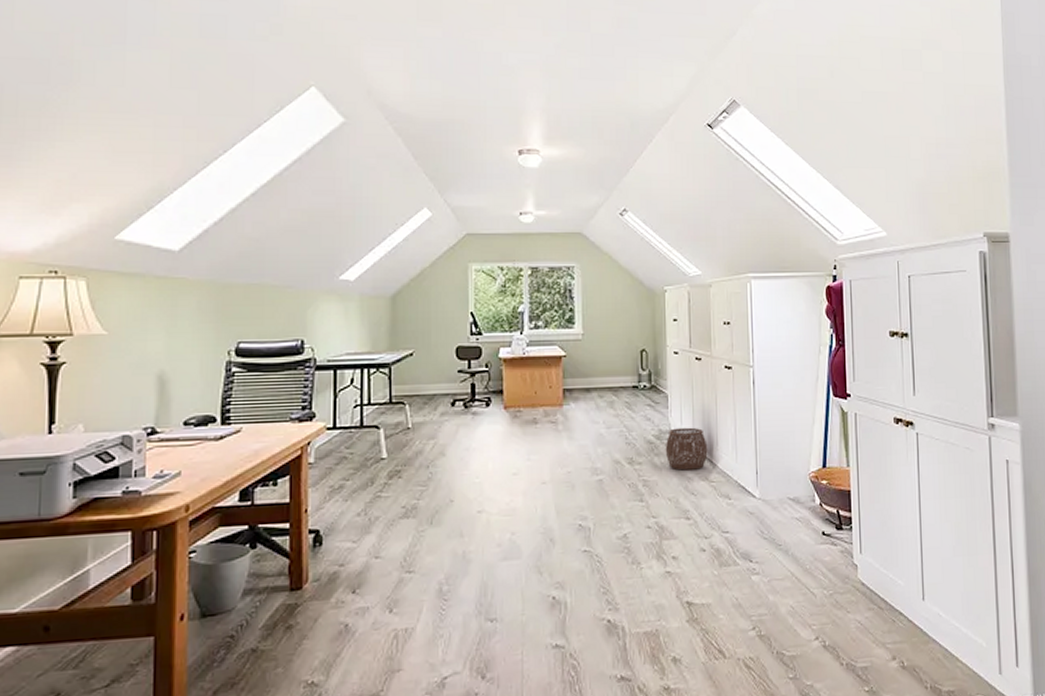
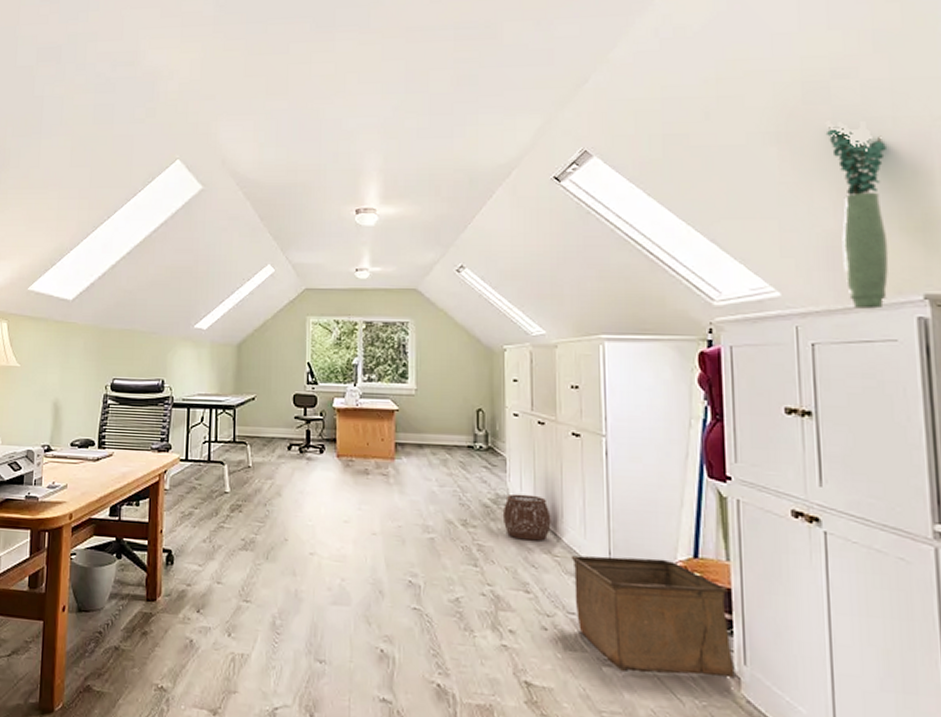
storage bin: none [725,472,853,578] -> present [571,555,735,679]
vase: none [918,90,961,245] -> present [825,127,889,309]

